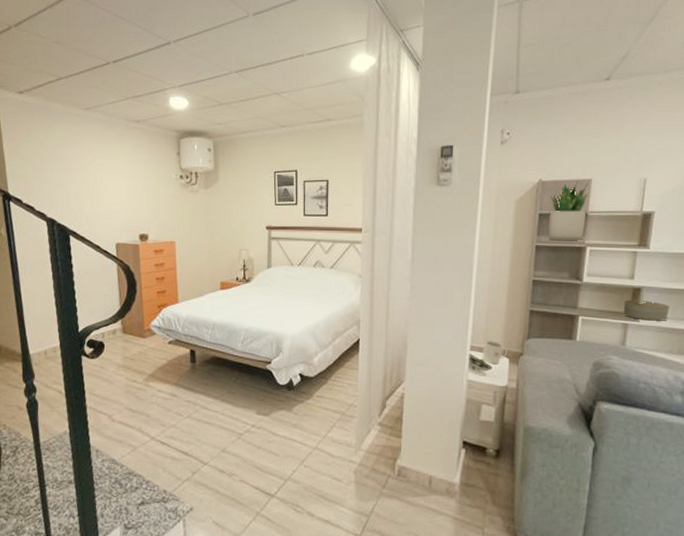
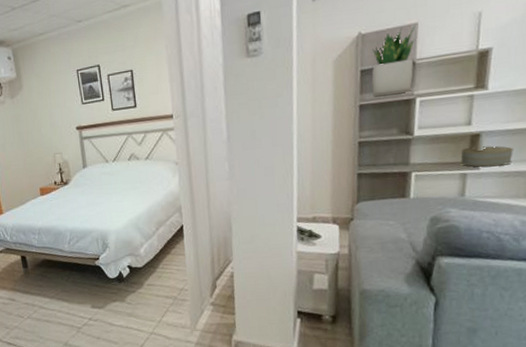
mug: present [482,341,508,365] -> none [310,209,337,234]

